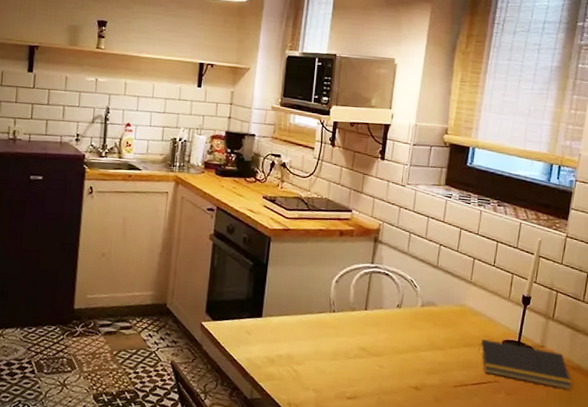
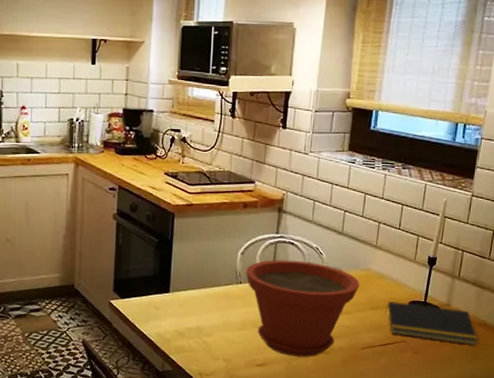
plant pot: none [339,290,454,393] -> present [246,260,360,357]

